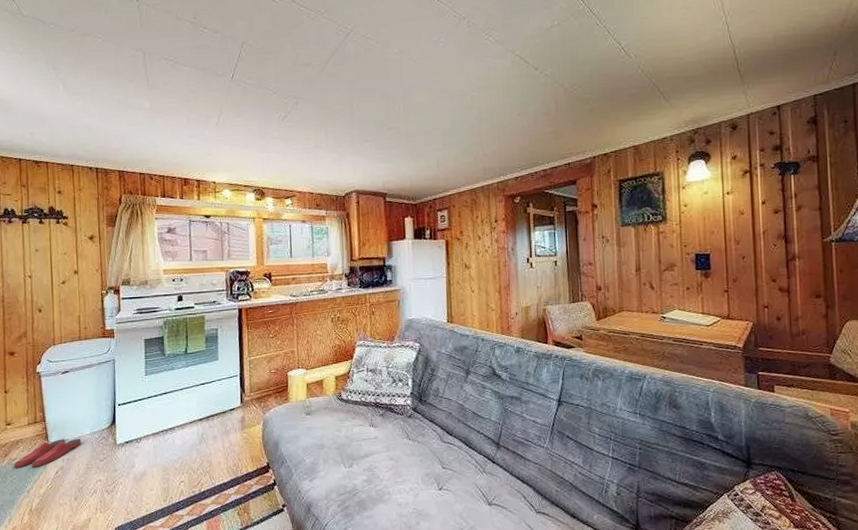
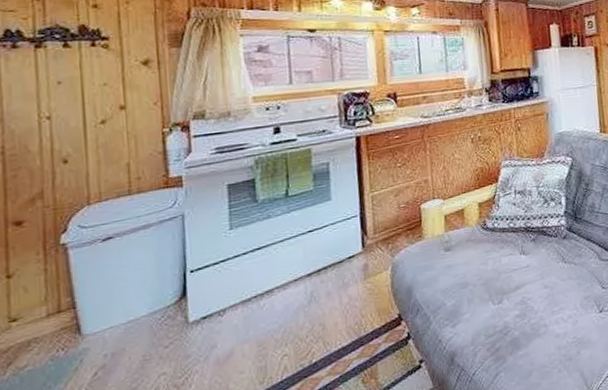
slippers: present [13,438,82,469] -> none [22,322,134,380]

